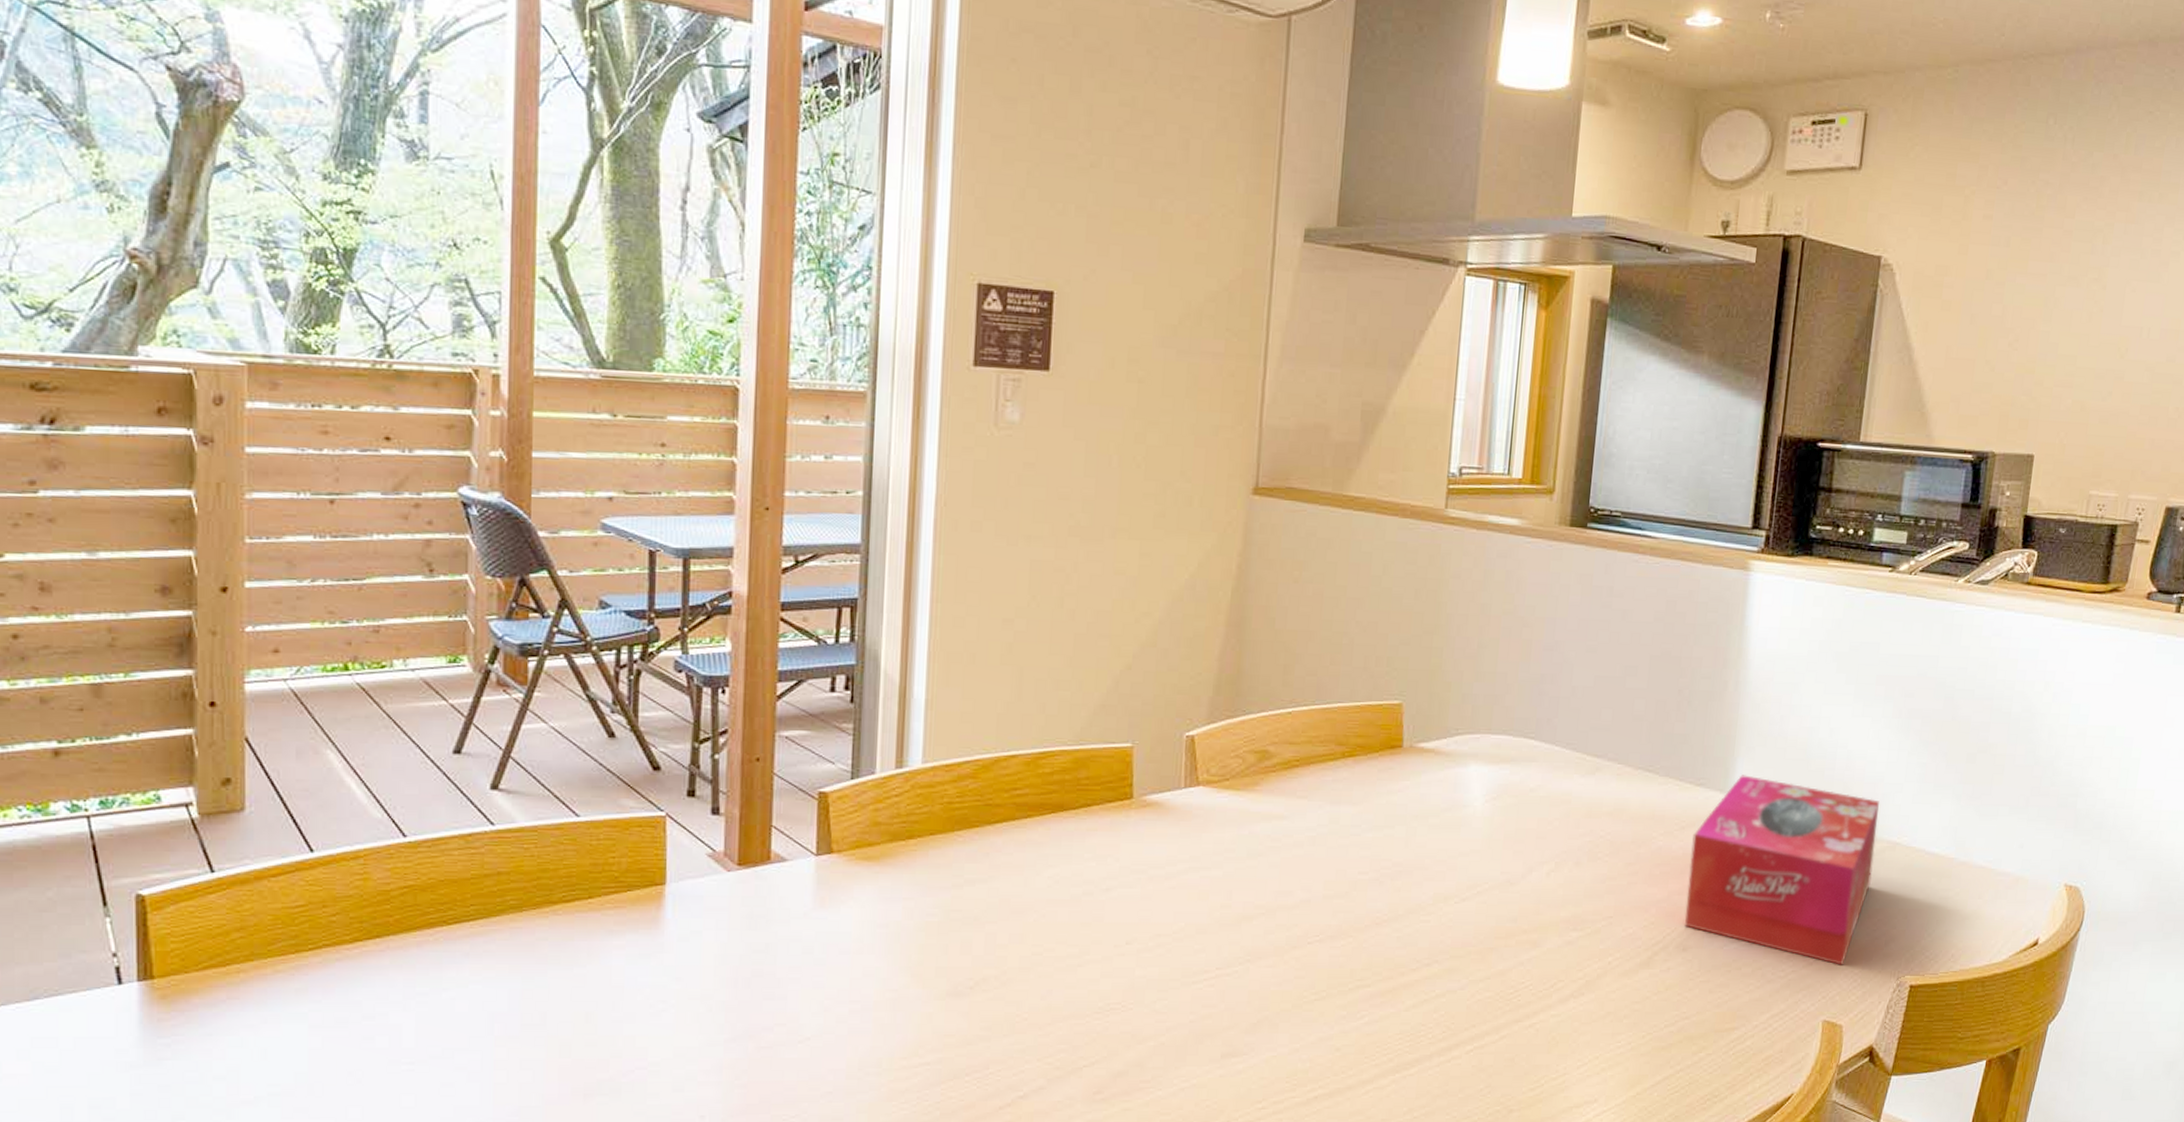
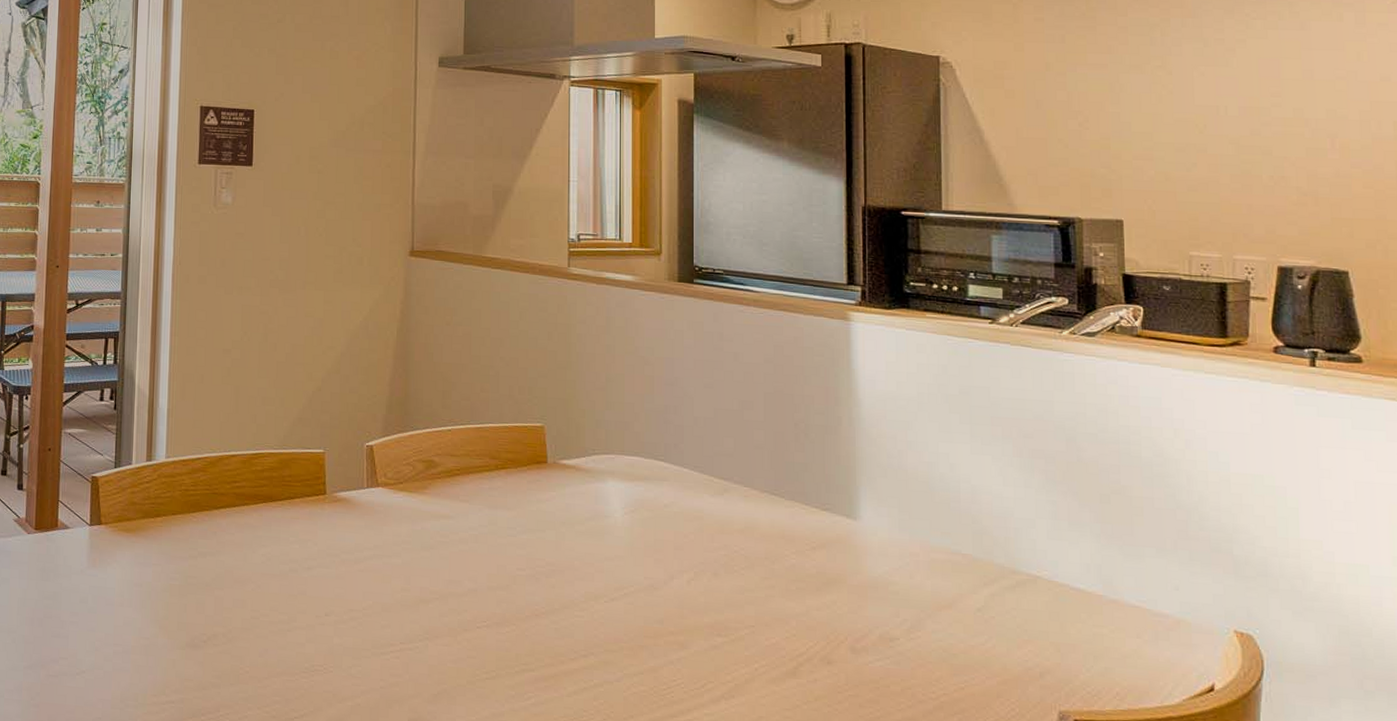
tissue box: present [1684,775,1879,965] -> none [825,502,1015,693]

